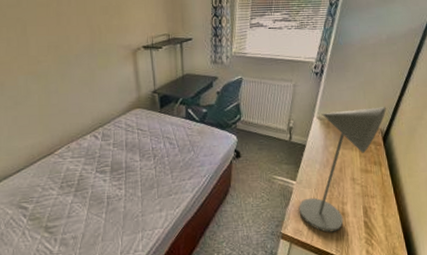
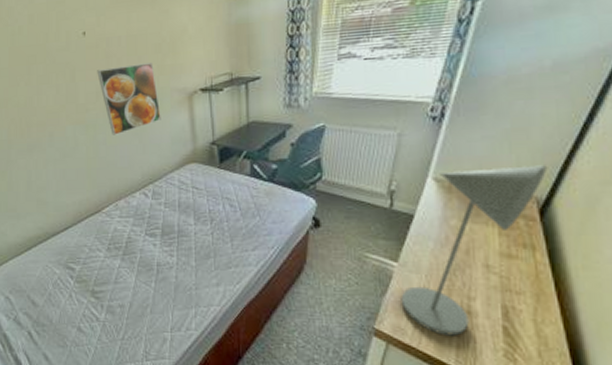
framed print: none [48,22,109,85] -> present [97,63,161,135]

